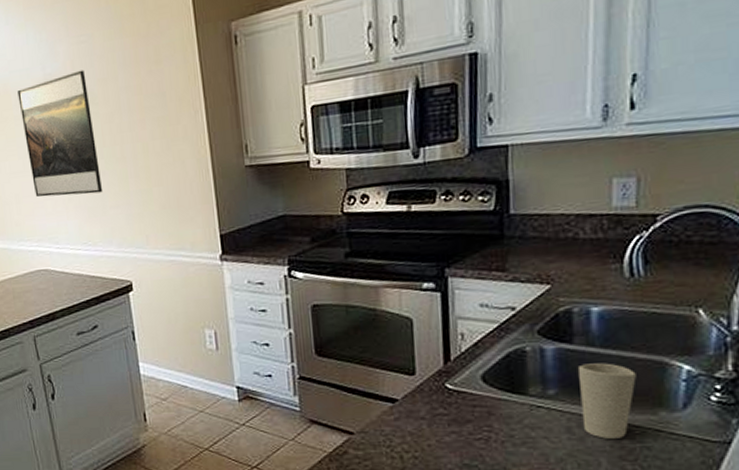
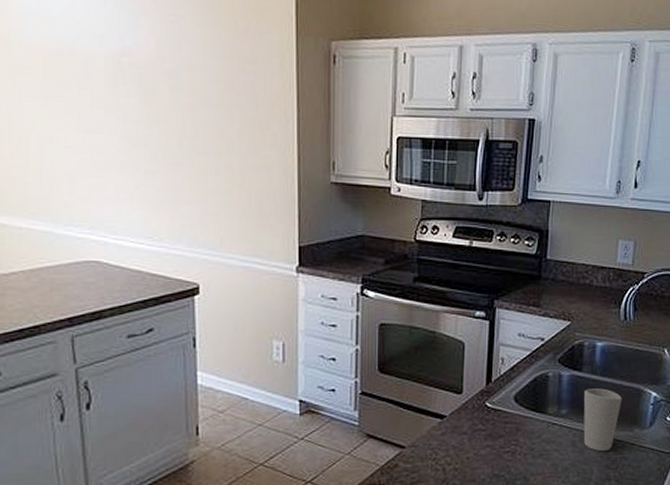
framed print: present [17,69,103,197] -> none [86,50,178,186]

